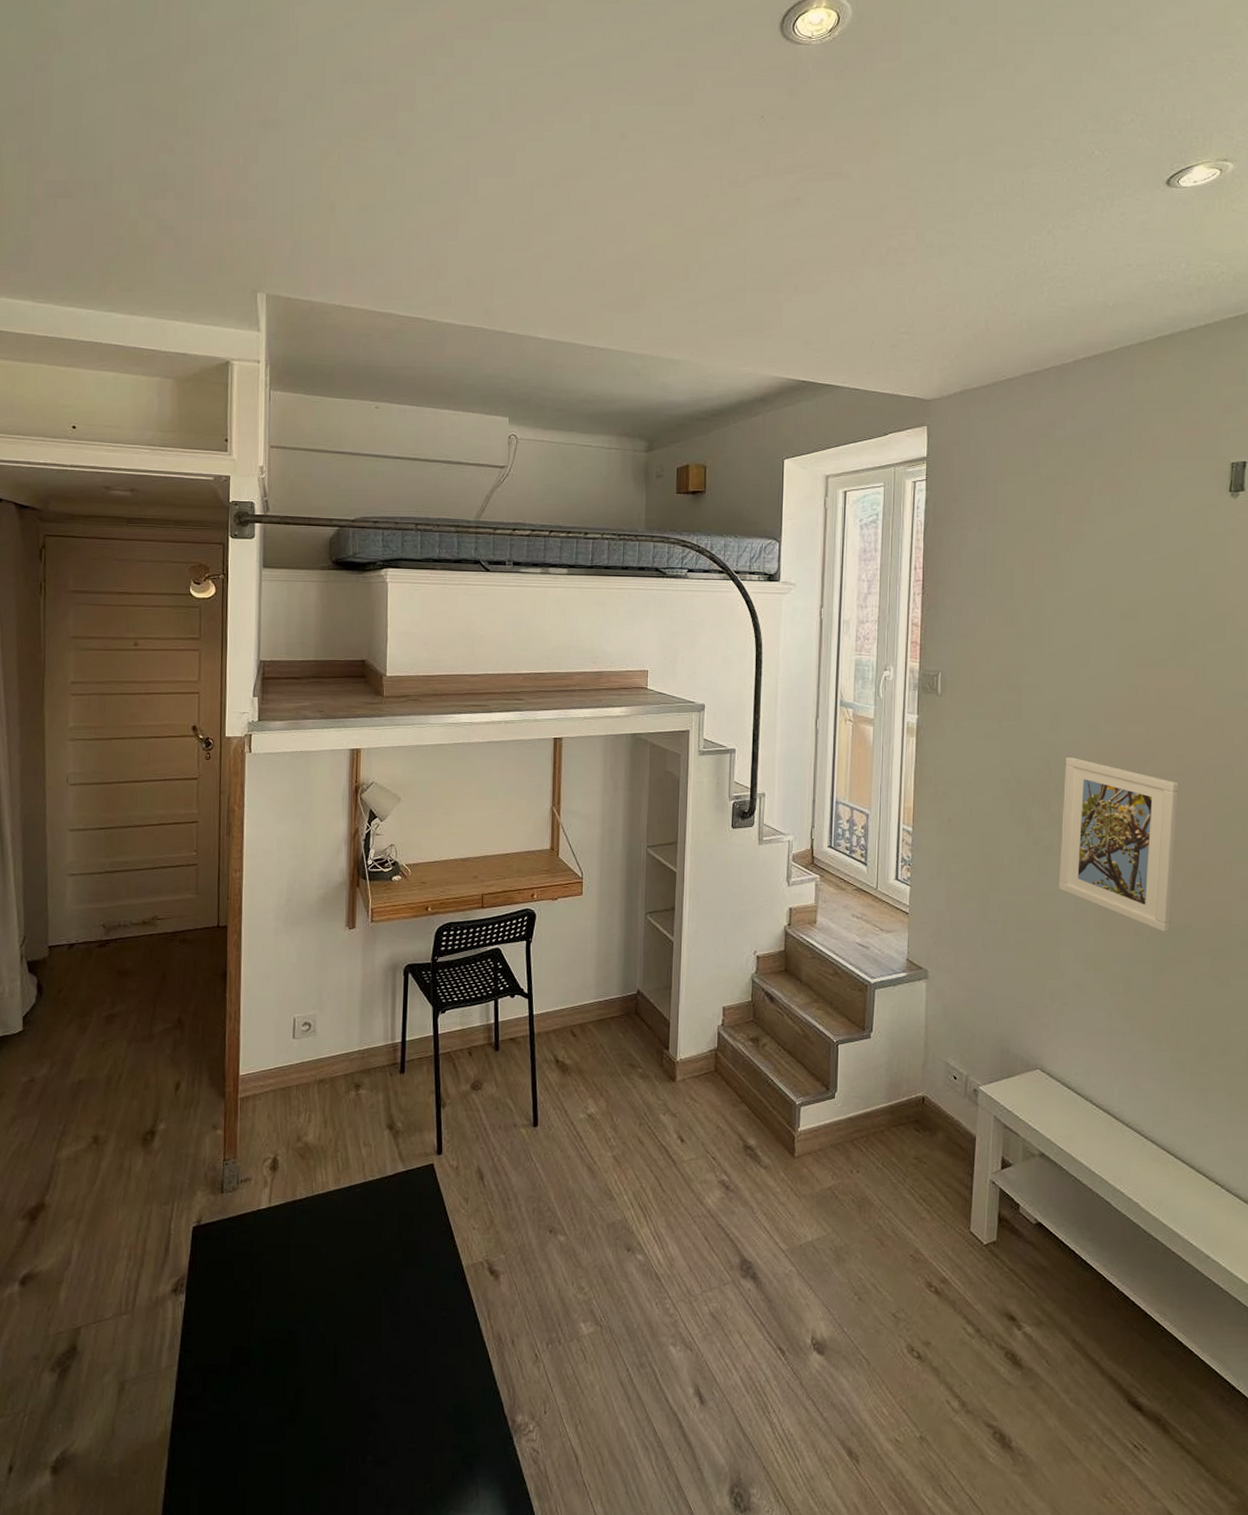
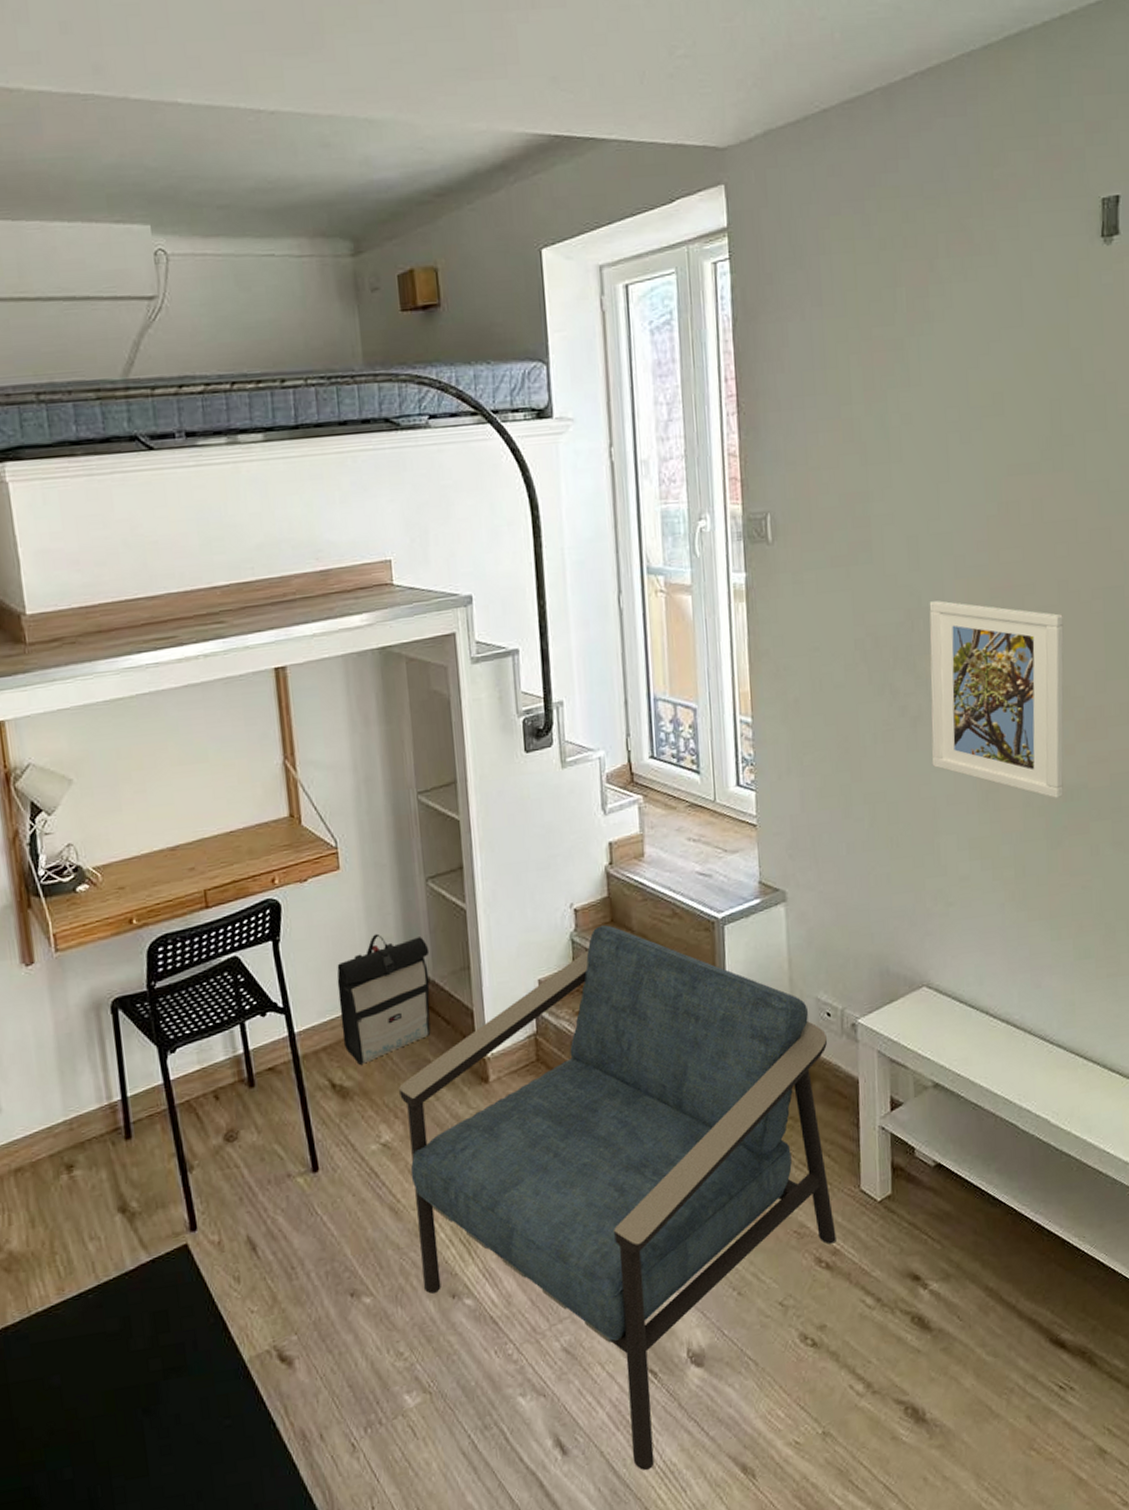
backpack: none [569,949,642,1049] -> present [337,933,431,1065]
armchair: none [606,973,953,1434] -> present [399,925,836,1471]

